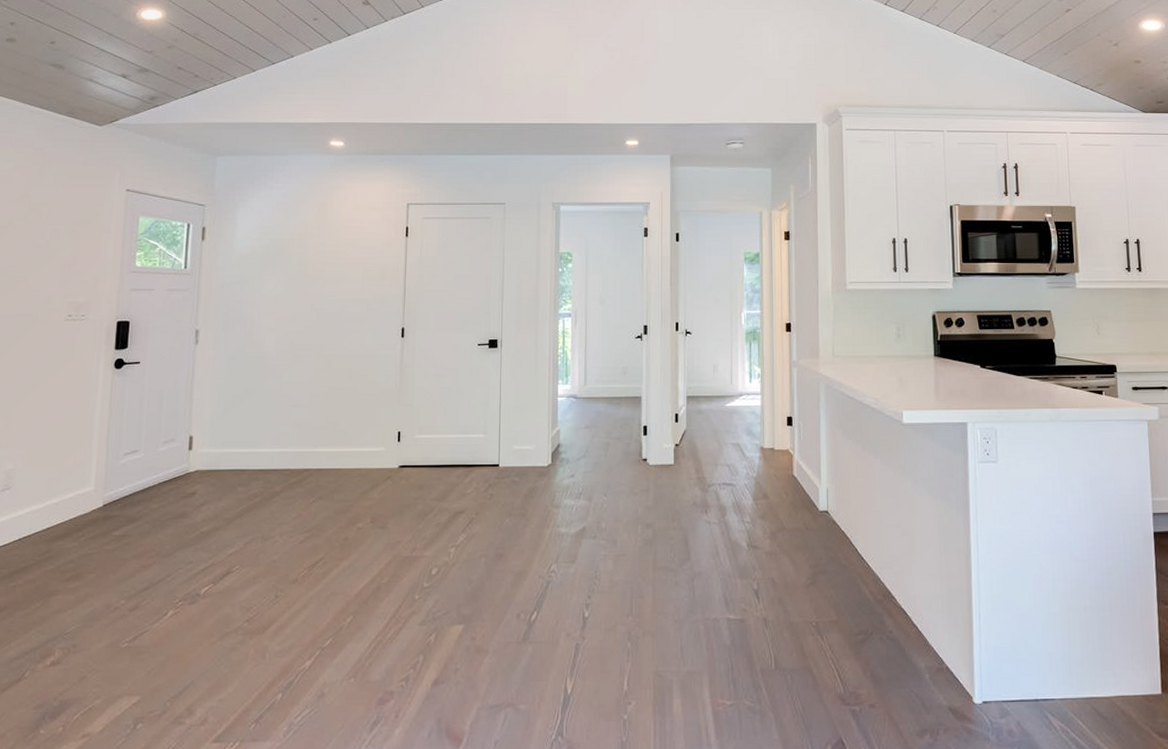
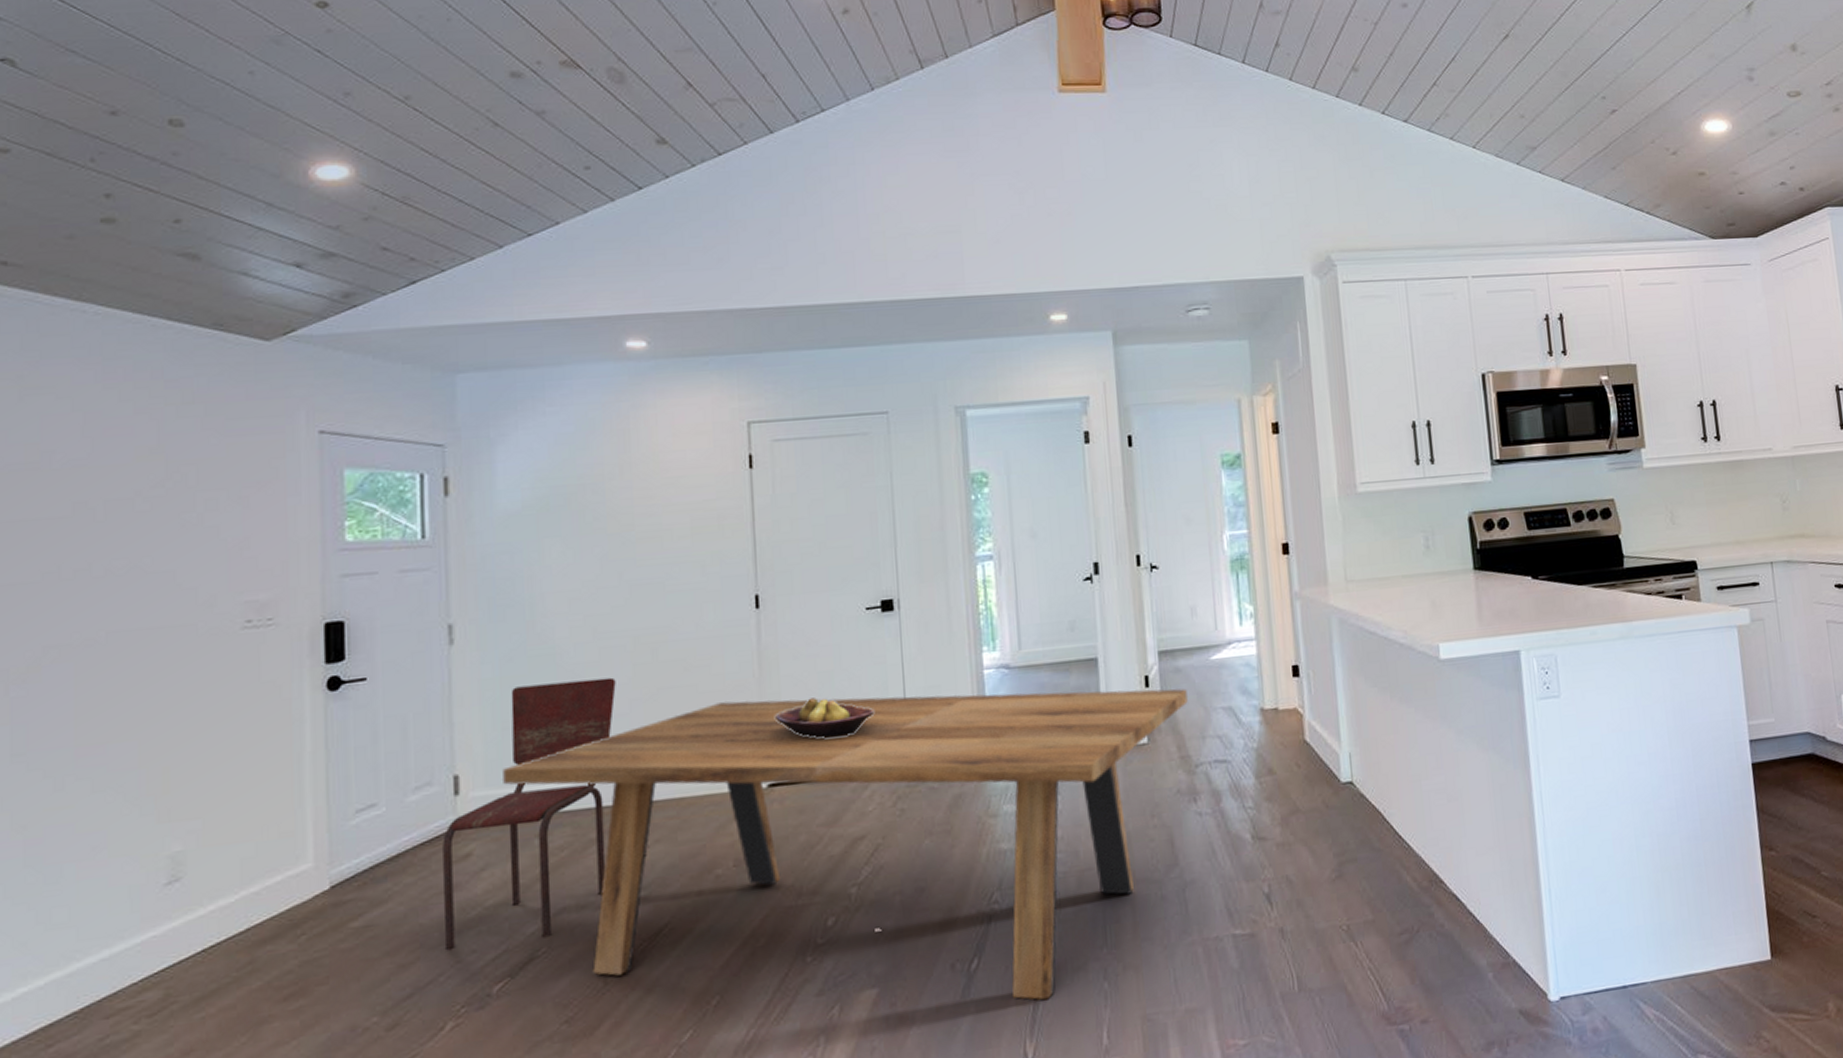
chair: none [172,377,302,559] -> present [442,677,616,949]
dining table: none [221,403,706,650] -> present [503,688,1188,1001]
fruit bowl: none [408,406,478,436] -> present [775,698,875,738]

